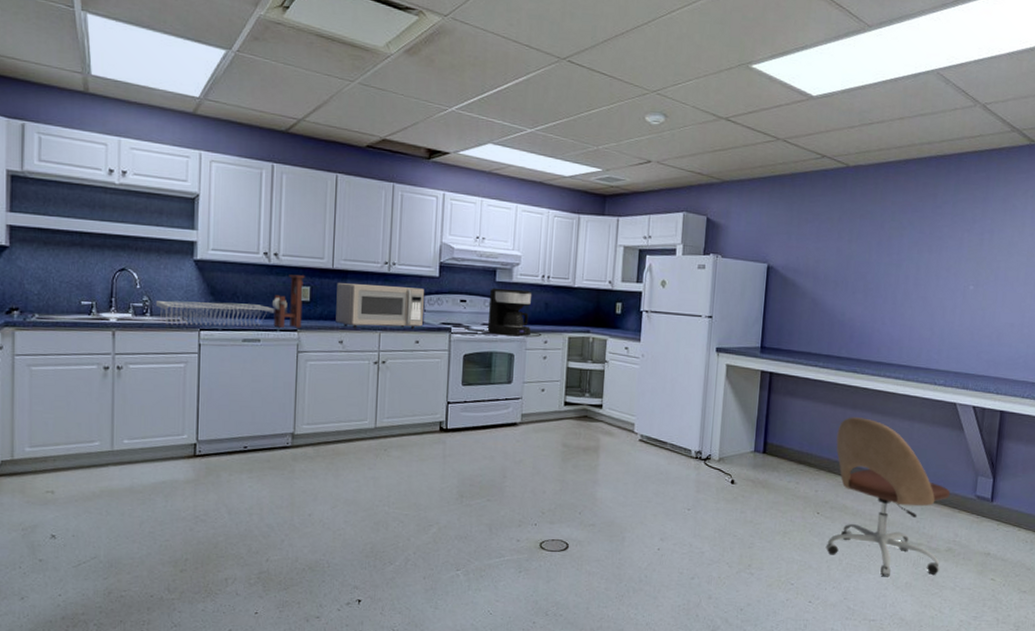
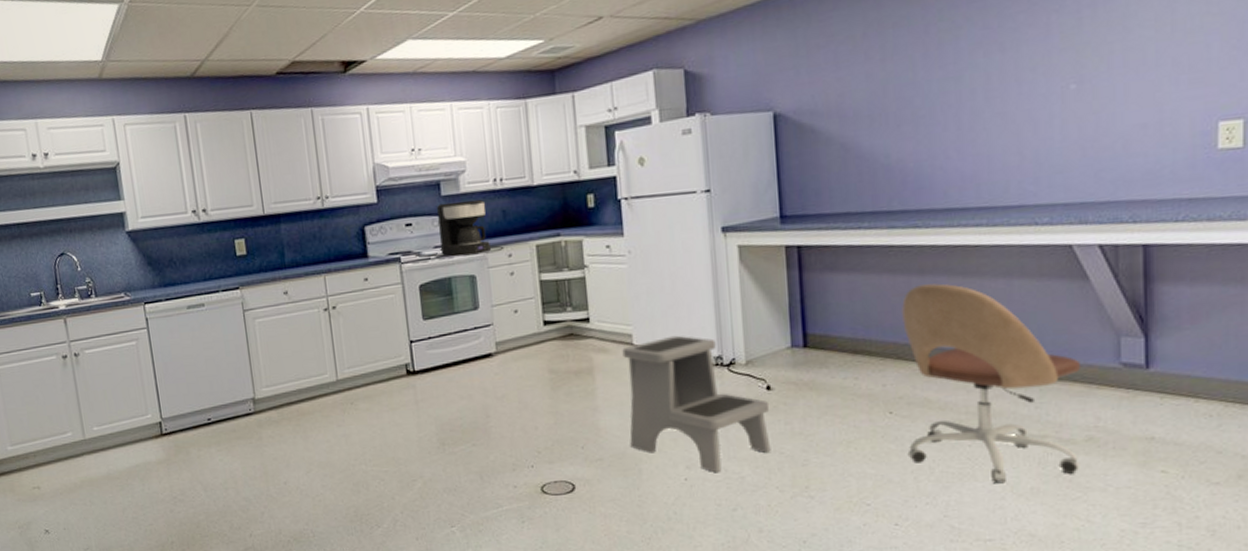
dish rack: present [155,301,275,327] -> none [97,267,214,304]
paper towel holder: present [273,274,305,329] -> none [209,227,243,289]
microwave: present [336,283,424,330] -> none [271,219,369,277]
step stool: none [619,429,732,547] -> present [622,335,771,473]

